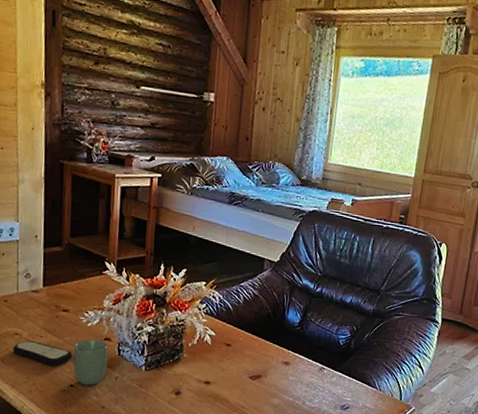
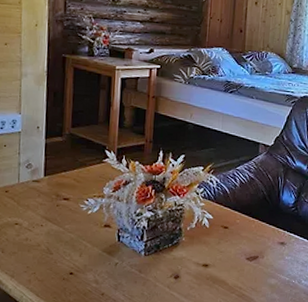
remote control: present [13,340,73,366] -> none [13,230,73,255]
cup: present [73,338,108,386] -> none [73,226,108,273]

